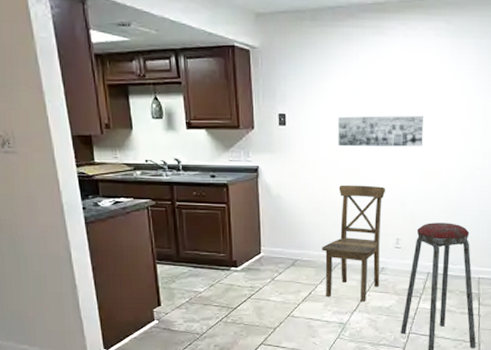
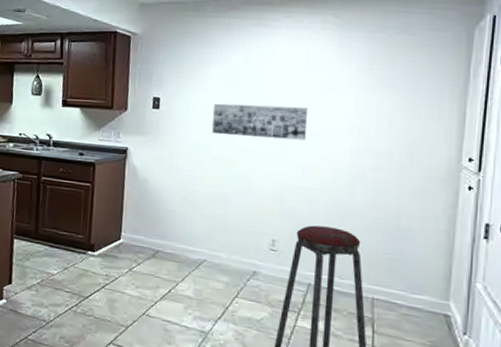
dining chair: present [322,185,386,302] -> none [186,174,263,310]

